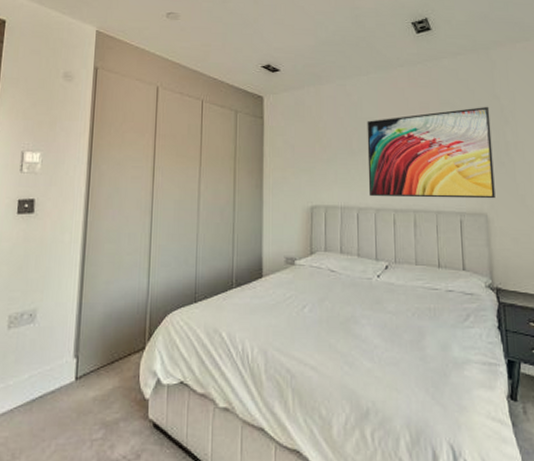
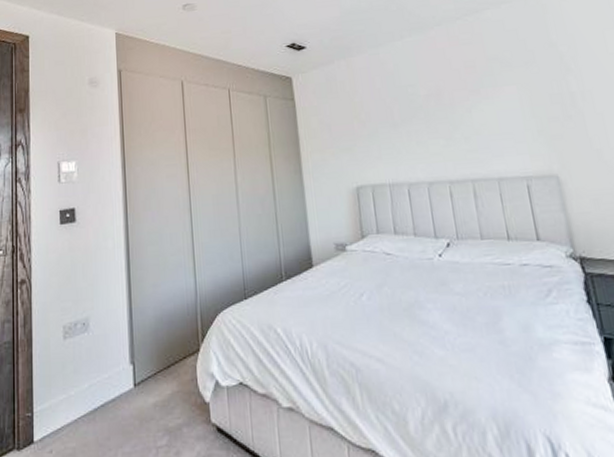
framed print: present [367,106,496,199] -> none [407,55,566,170]

